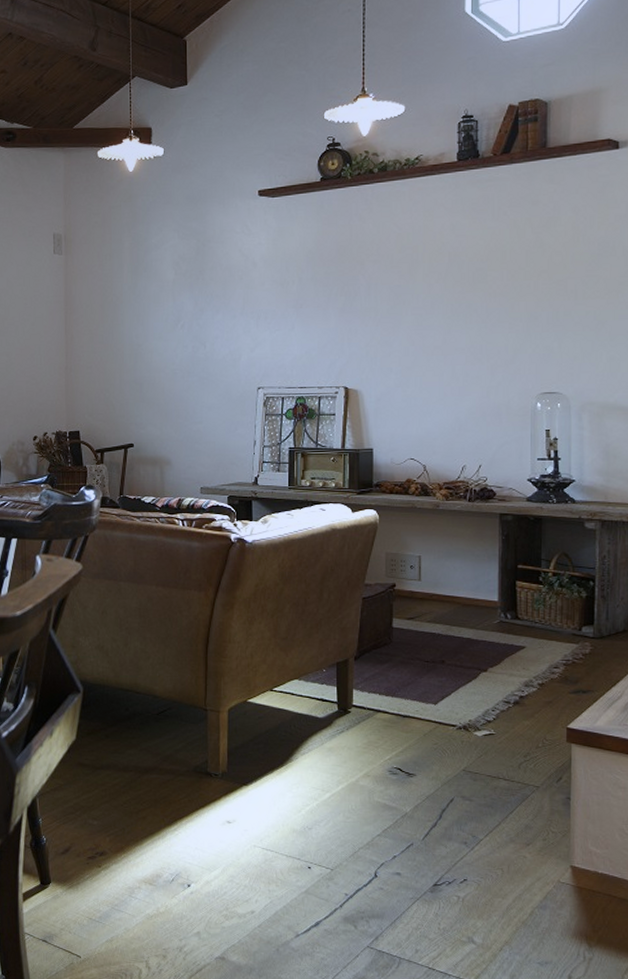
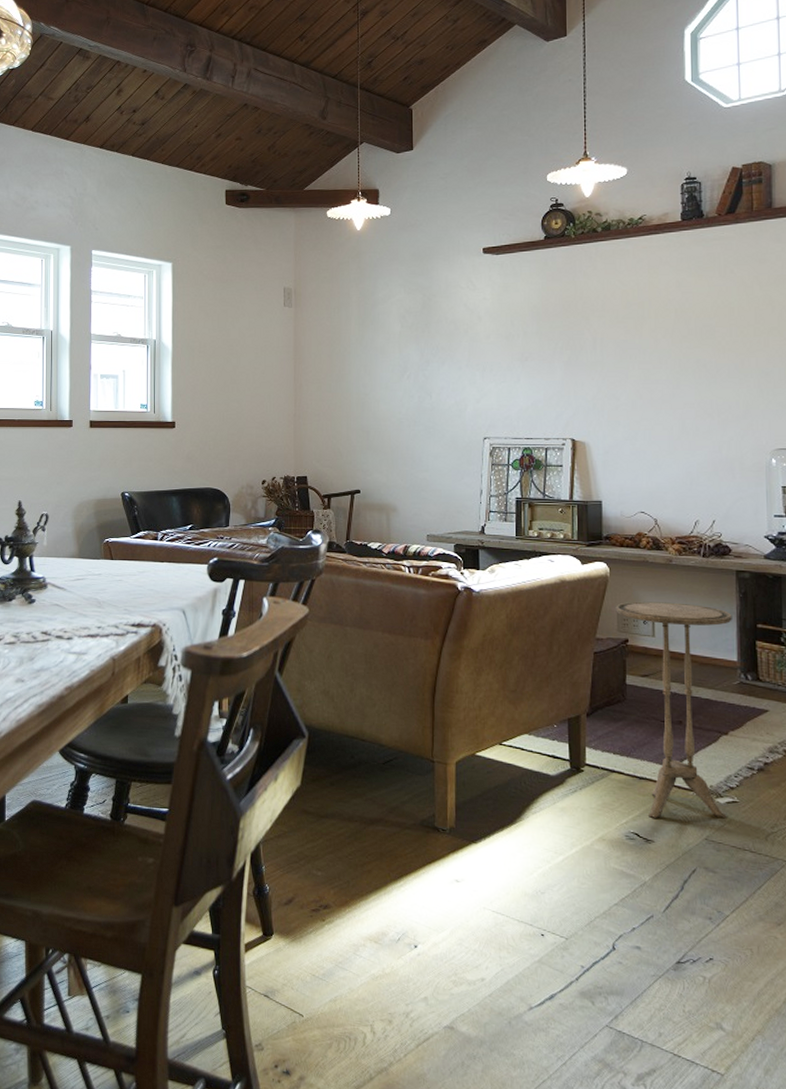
side table: none [384,546,495,754] -> present [615,601,732,819]

